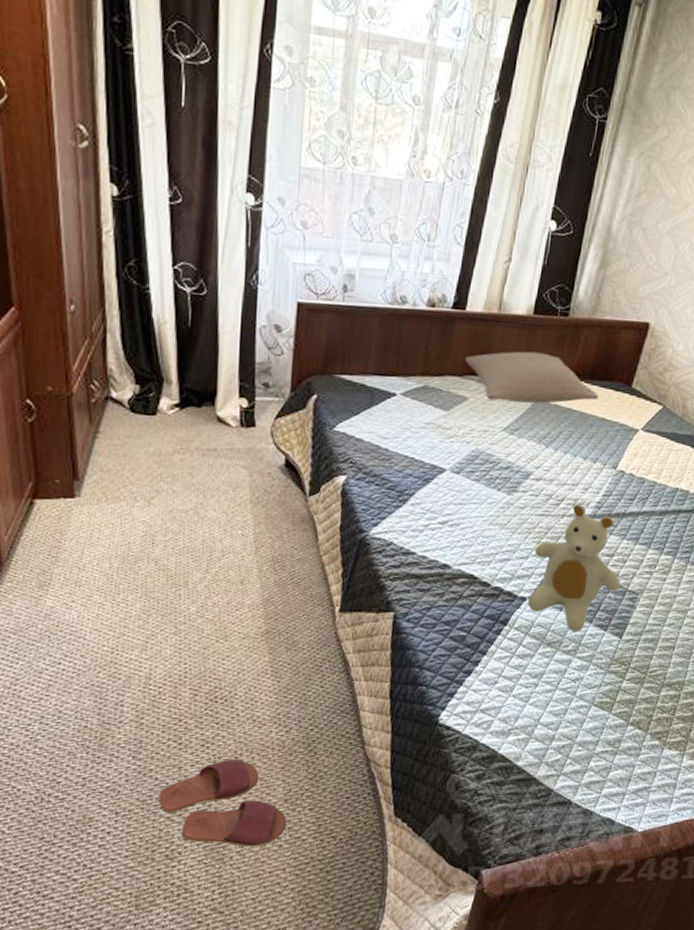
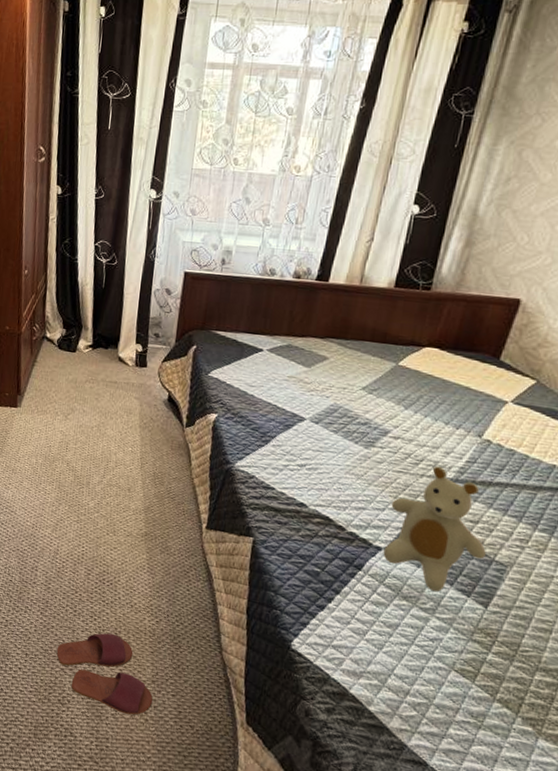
pillow: present [464,351,599,404] -> none [325,319,463,370]

